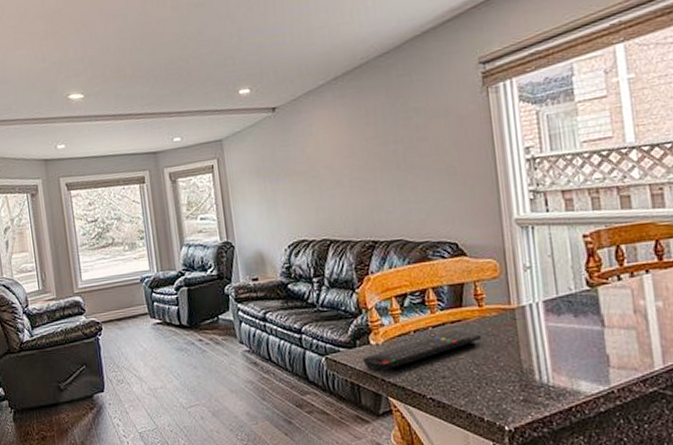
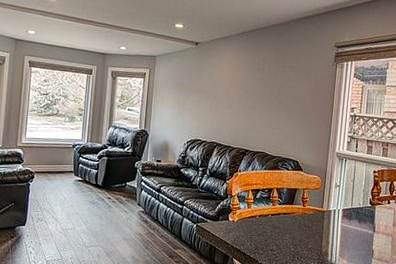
remote control: present [362,329,482,373] -> none [221,219,301,241]

